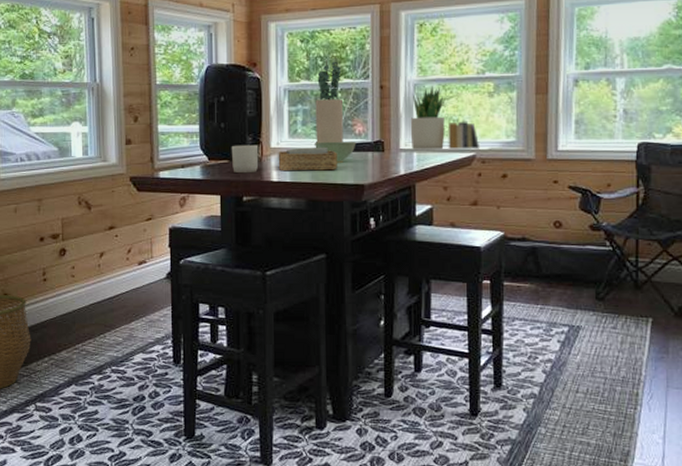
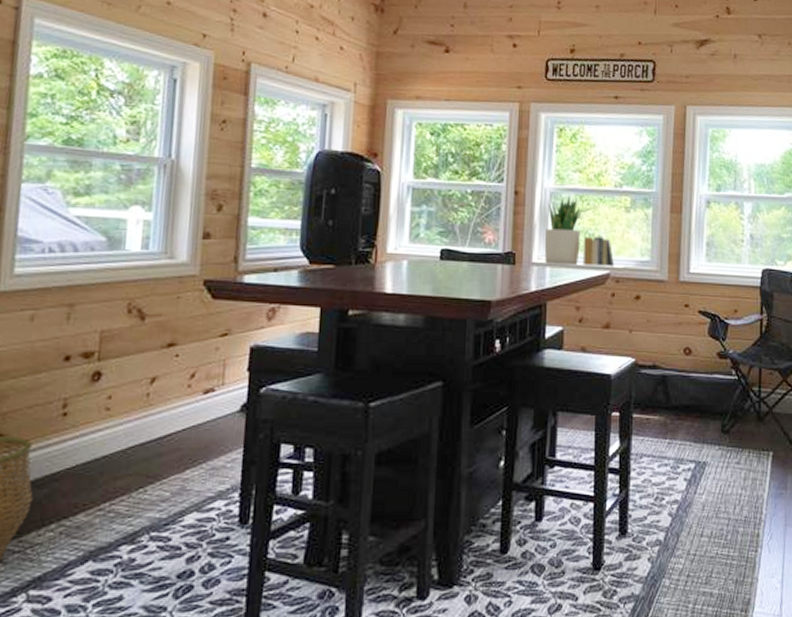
mug: present [231,144,259,174] -> none [338,247,372,282]
napkin holder: present [278,147,337,172] -> none [394,255,463,283]
vase: present [315,57,343,143] -> none [440,155,474,251]
bowl: present [315,141,356,164] -> none [438,249,485,276]

